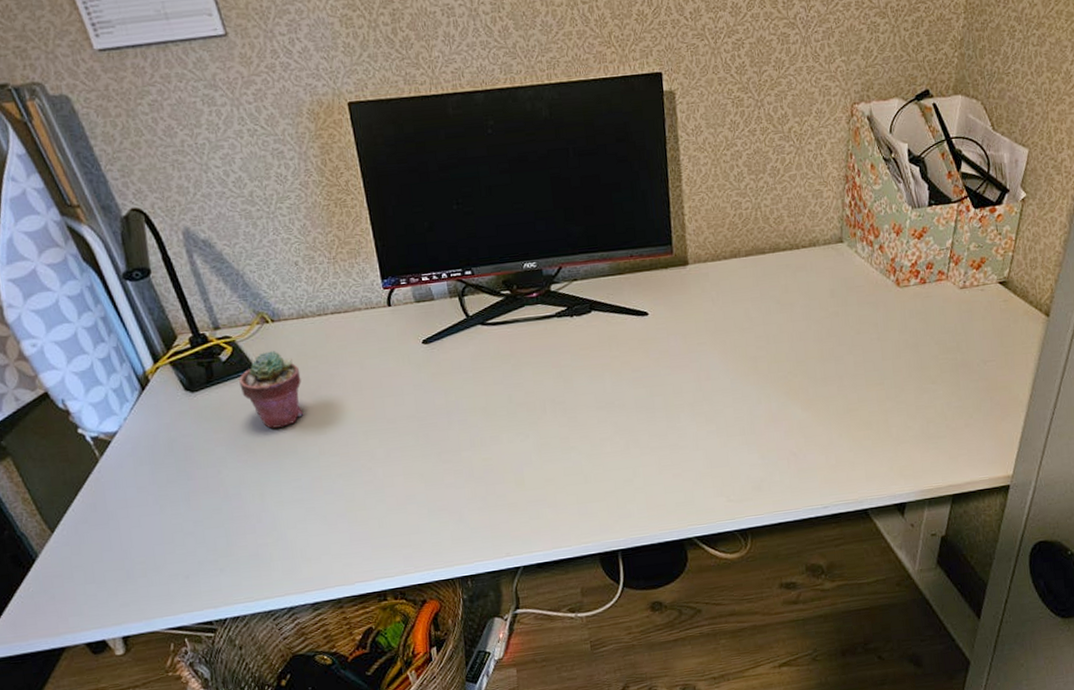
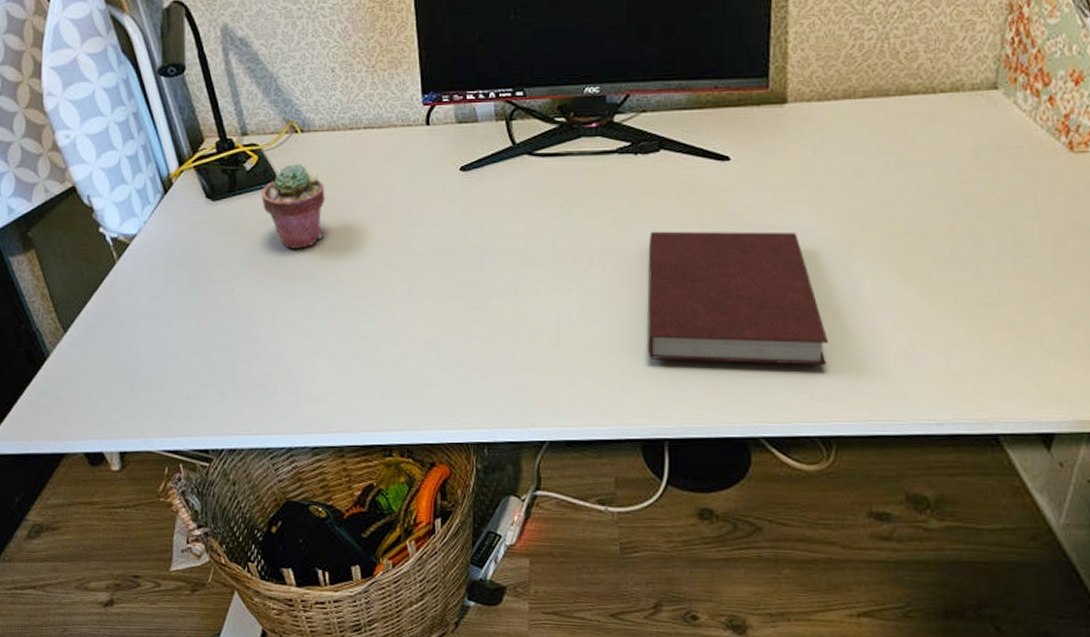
notebook: none [589,369,738,486] -> present [647,231,829,366]

